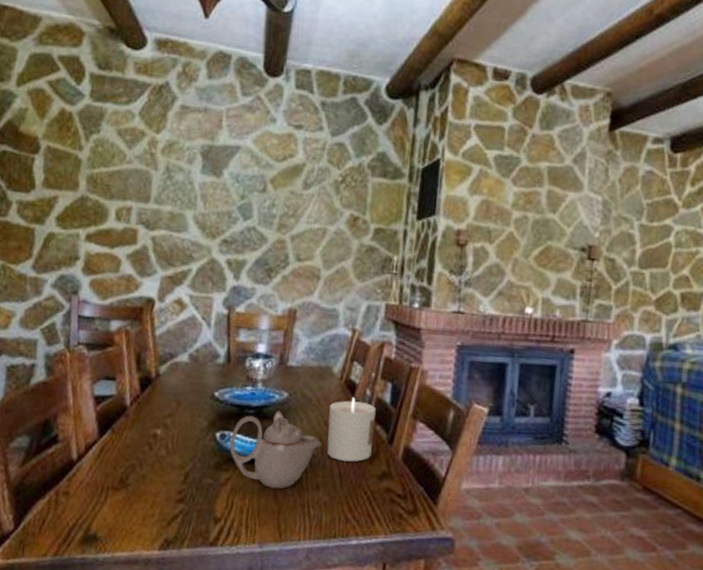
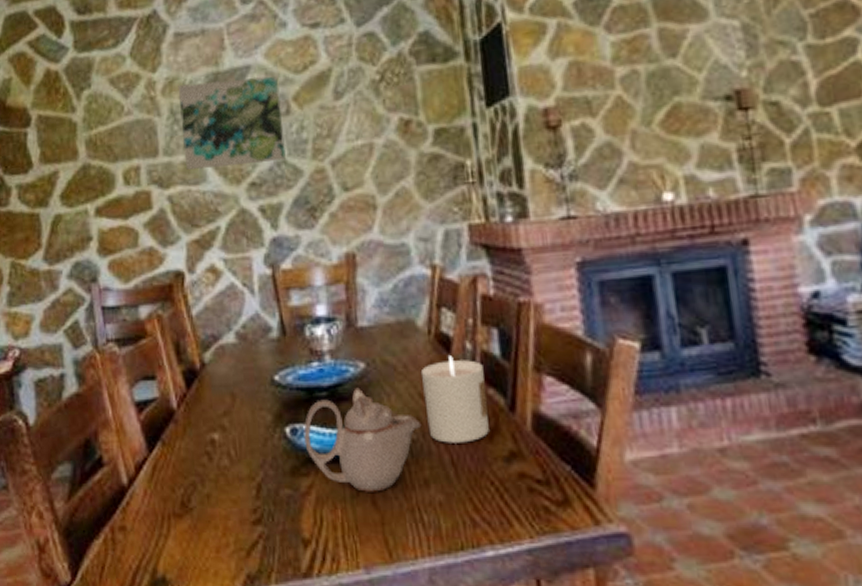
wall art: none [172,149,261,227] -> present [178,75,286,170]

